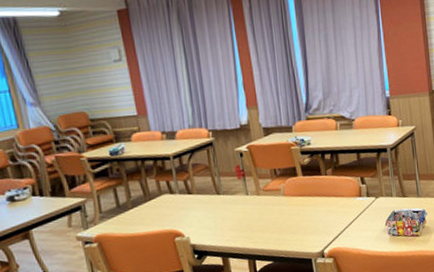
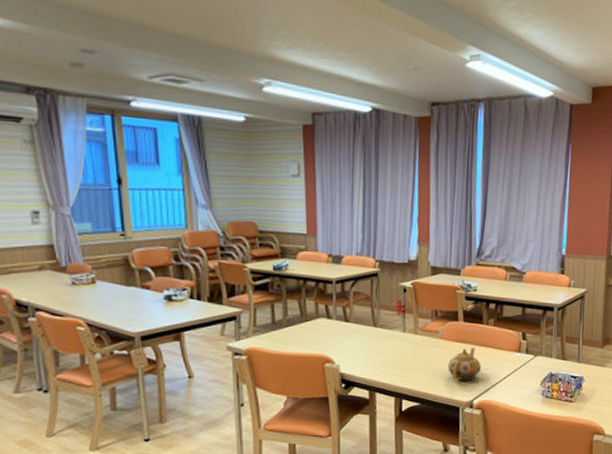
teapot: none [294,199,327,234] -> present [448,347,482,381]

